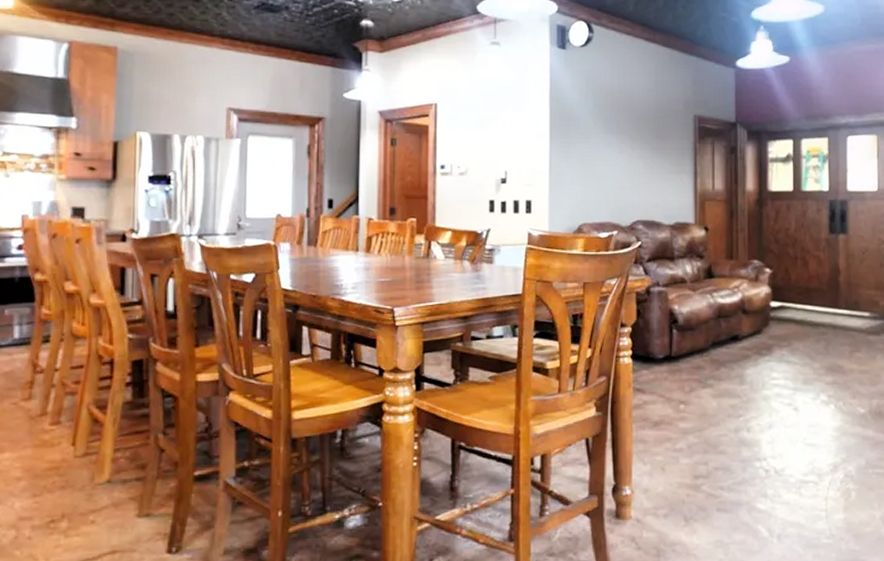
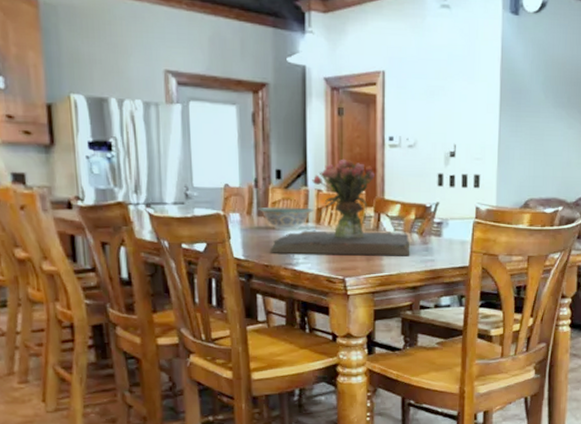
bowl: none [309,236,364,260] -> present [258,206,314,231]
flower arrangement: none [318,187,461,285] -> present [270,158,410,256]

